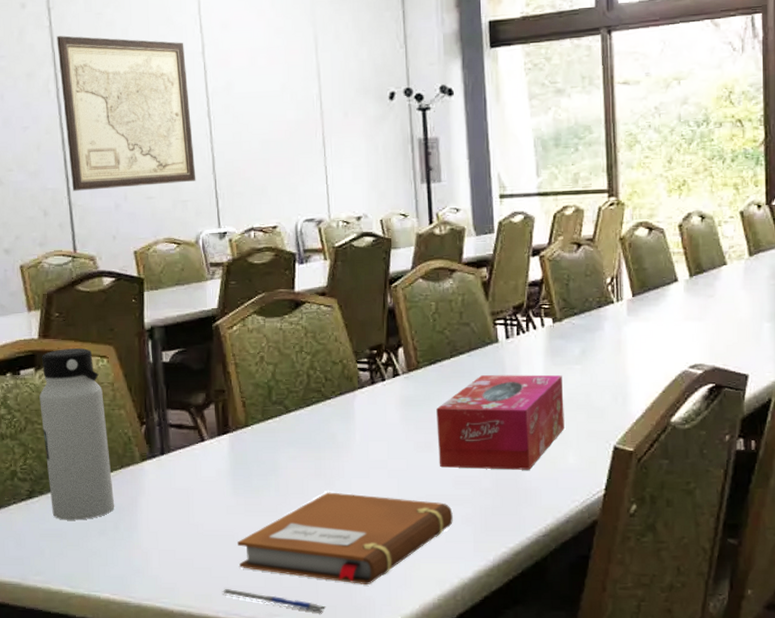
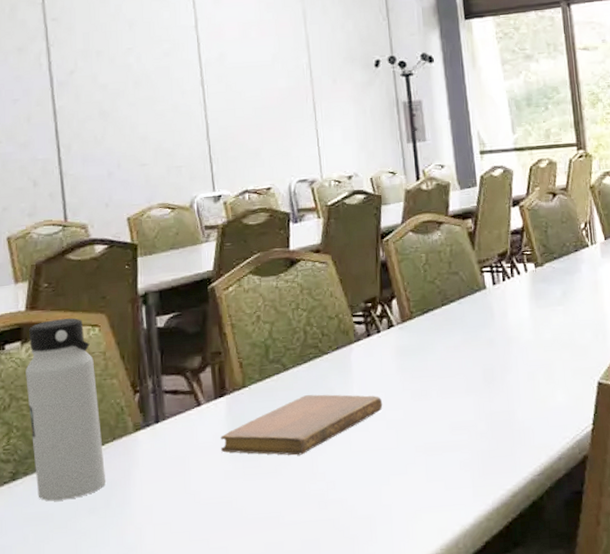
wall art: present [56,35,196,191] -> none [49,12,190,161]
notebook: none [223,438,385,497] -> present [220,394,383,456]
notebook: present [238,492,453,584] -> none [236,448,452,542]
tissue box: present [436,374,564,470] -> none [431,317,552,415]

